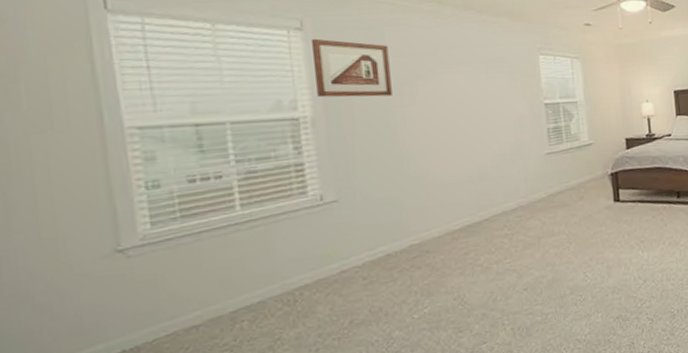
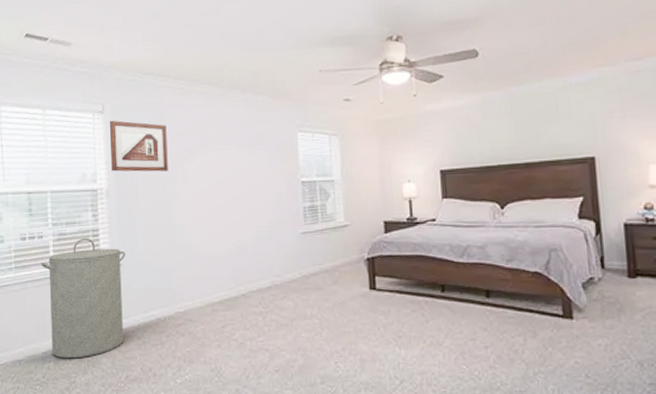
laundry hamper: none [220,174,344,315] -> present [40,238,125,359]

